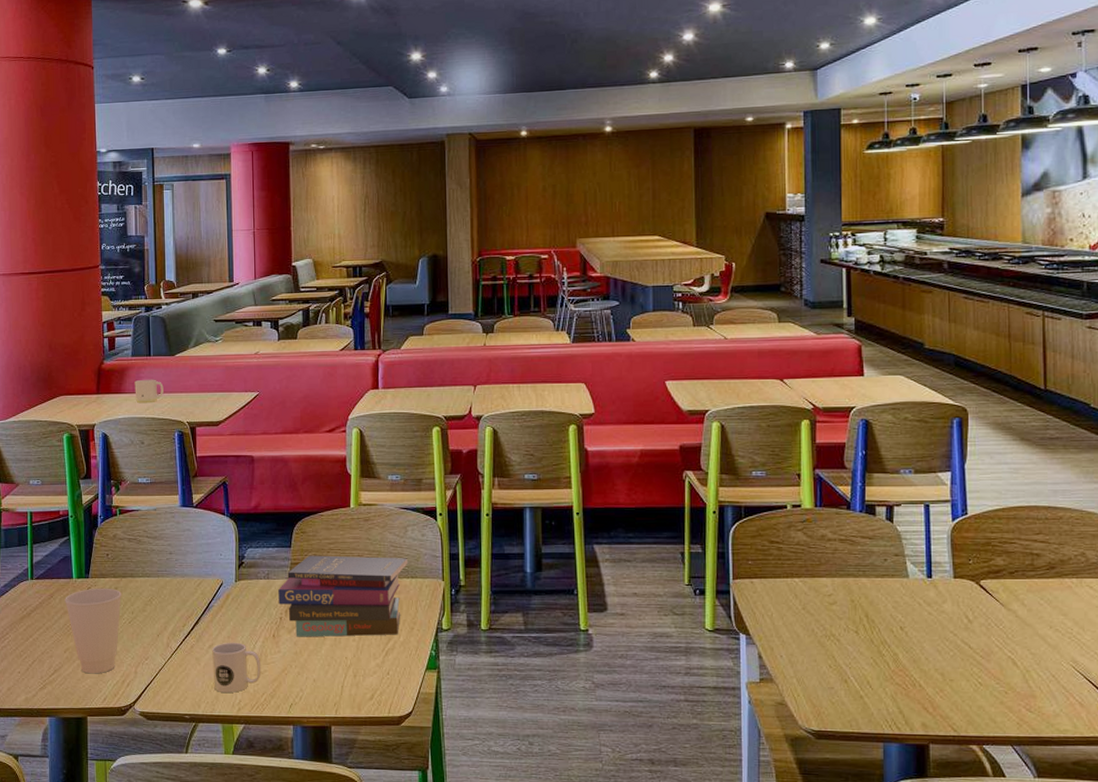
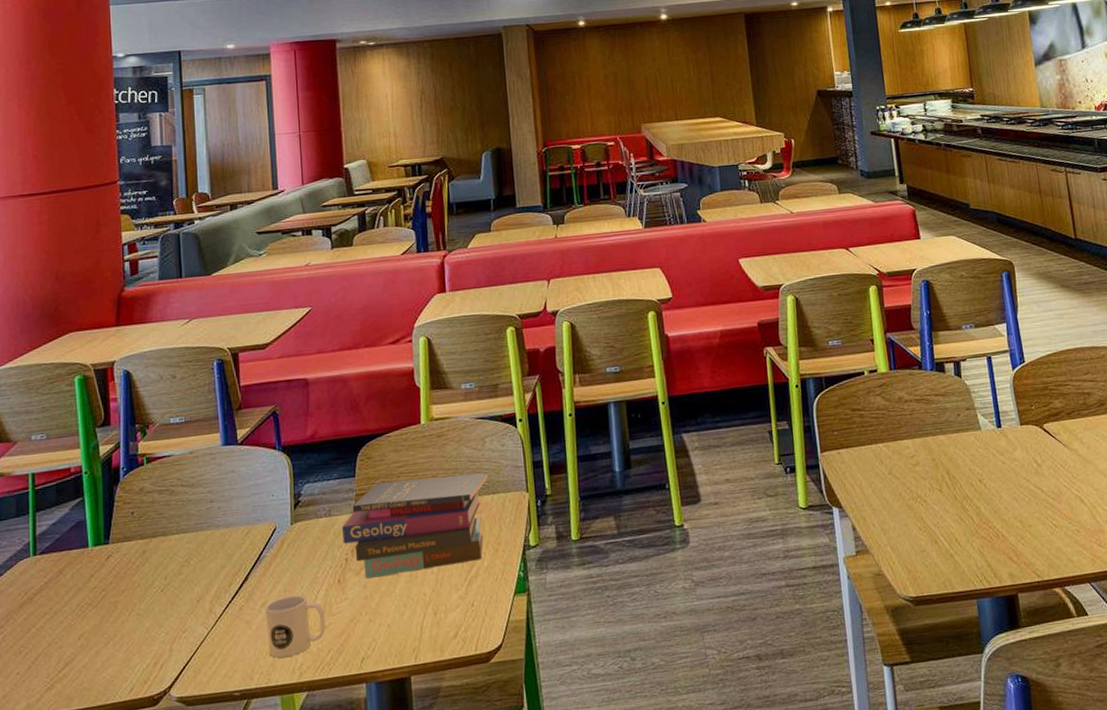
cup: present [65,588,122,674] -> none [78,552,151,662]
mug: present [134,379,164,404] -> none [163,303,199,333]

